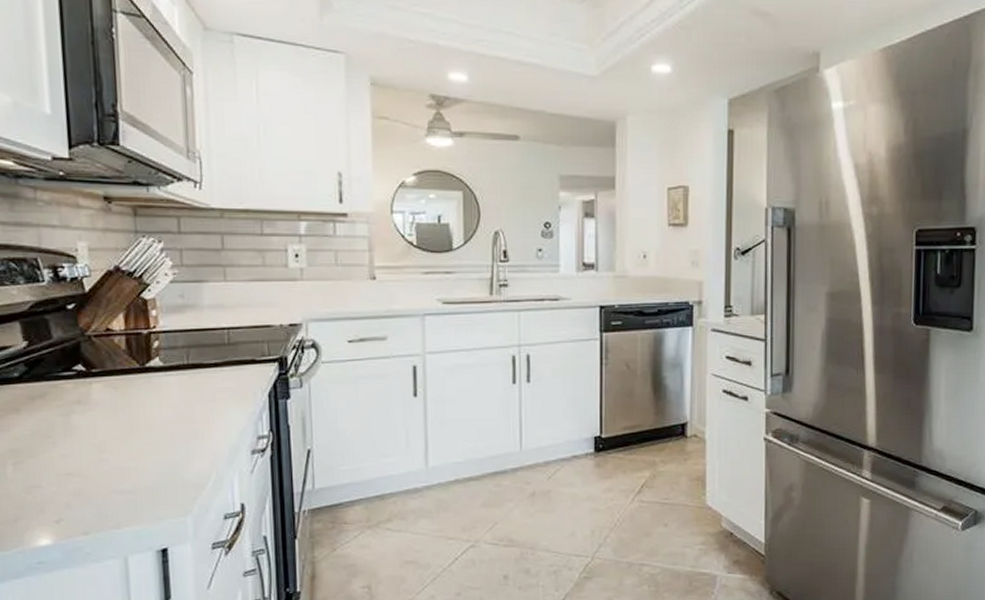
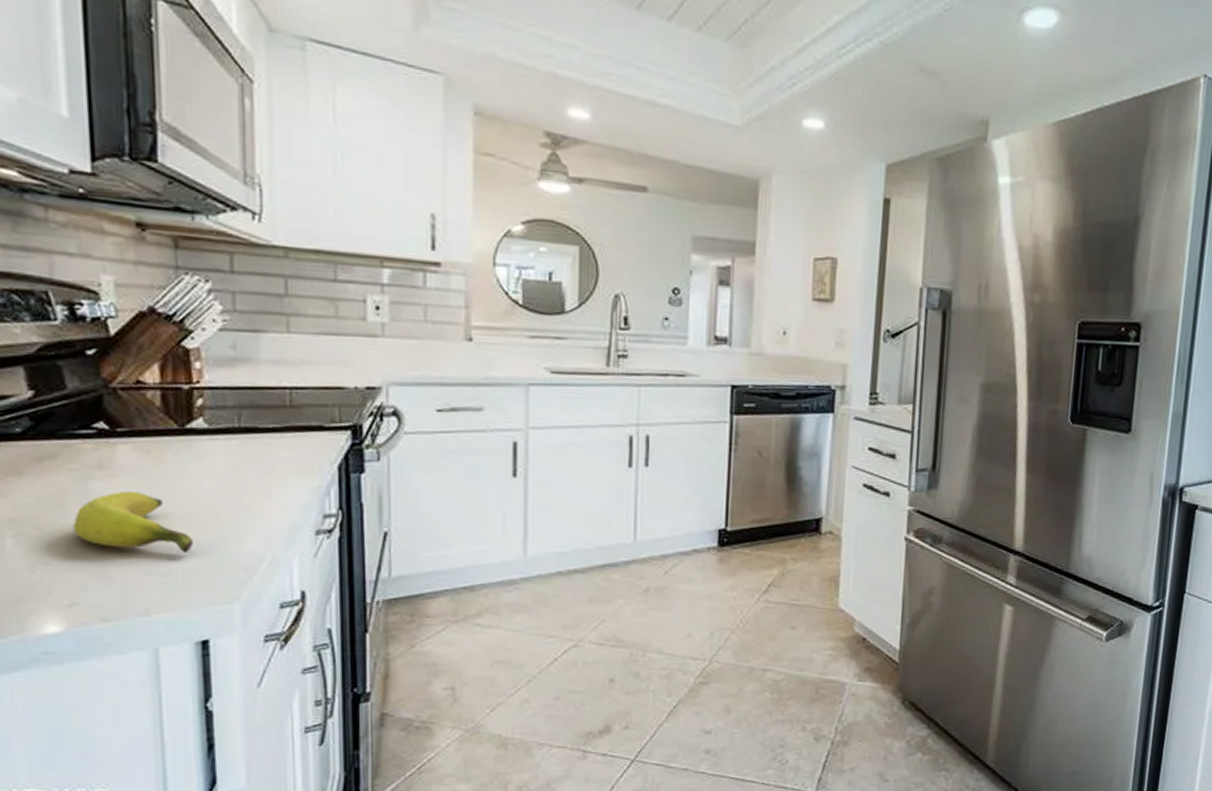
banana: none [59,422,154,474] -> present [73,490,194,554]

